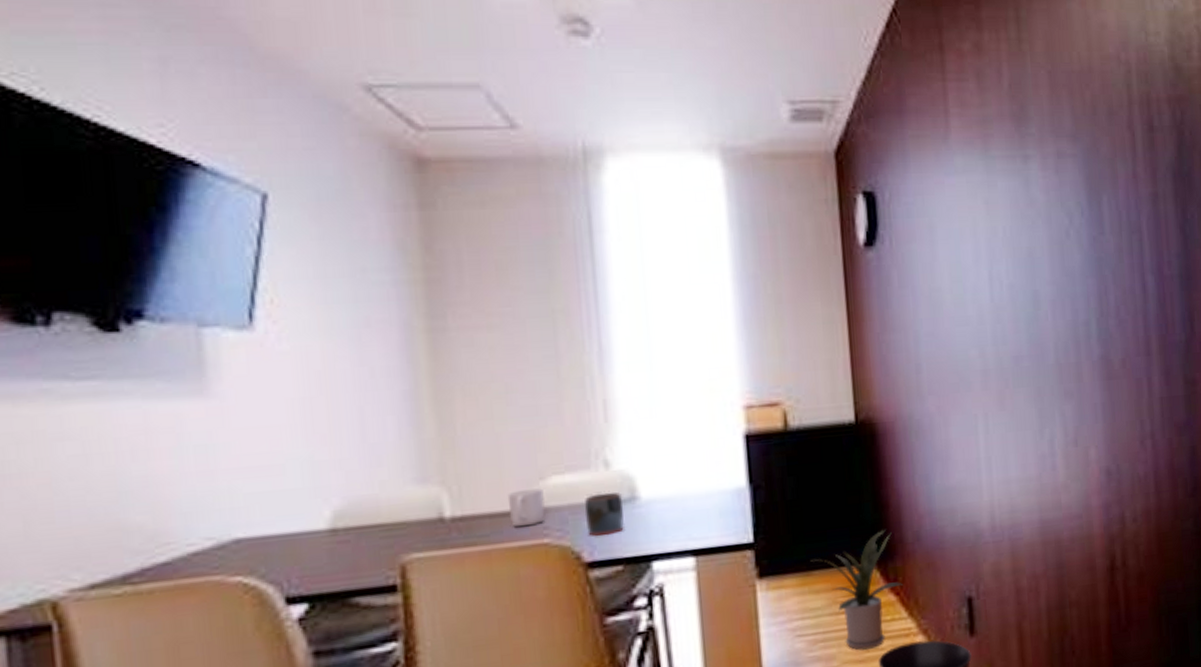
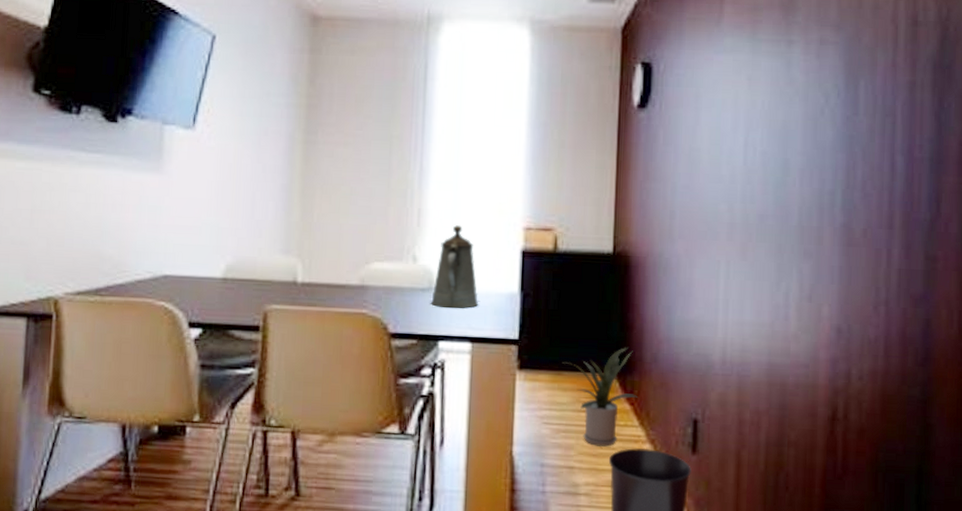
mug: present [507,488,545,527] -> none [341,269,367,298]
mug: present [584,492,625,537] -> none [394,280,424,315]
coffee pot: none [635,414,698,520] -> present [431,225,478,308]

